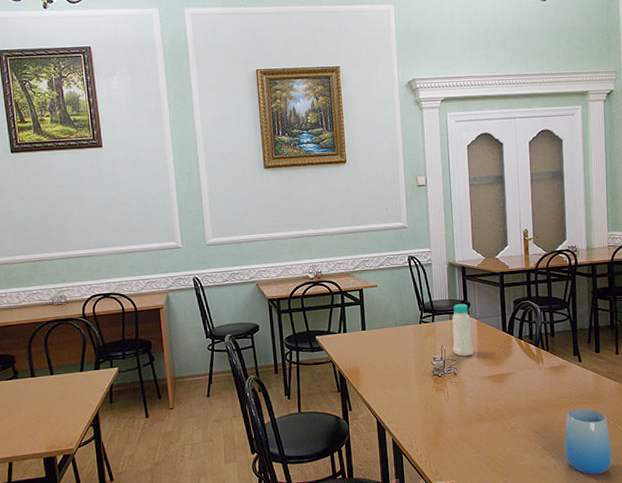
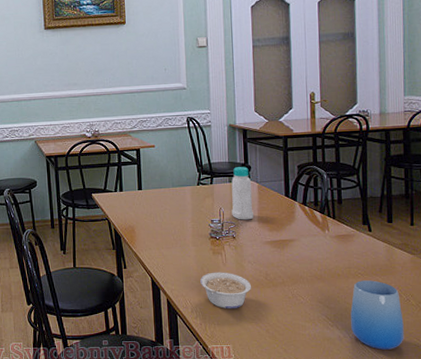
legume: none [424,408,473,445] -> present [200,272,251,309]

